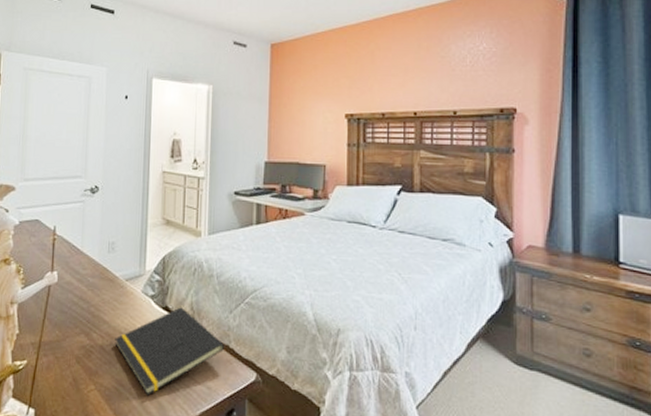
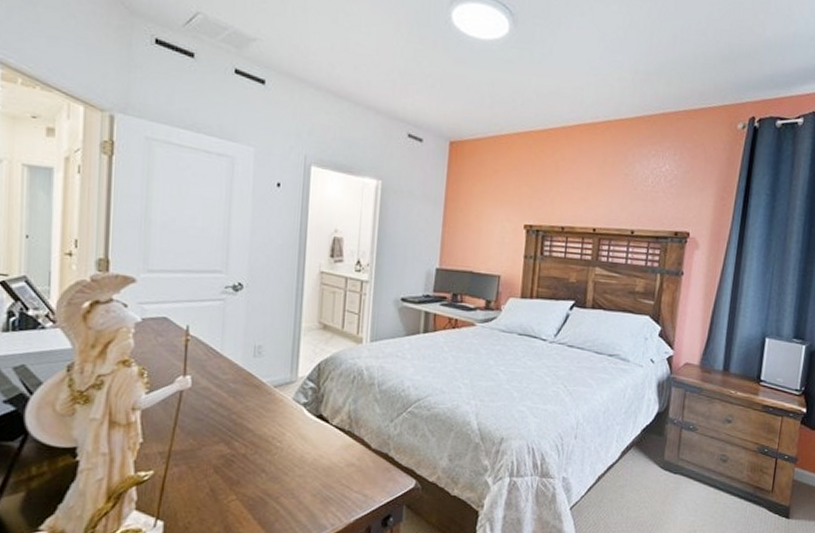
notepad: present [115,307,225,396] -> none [260,415,384,504]

